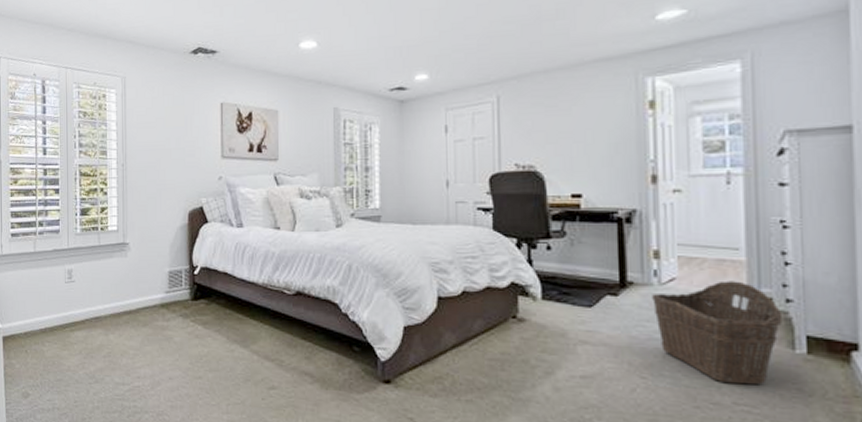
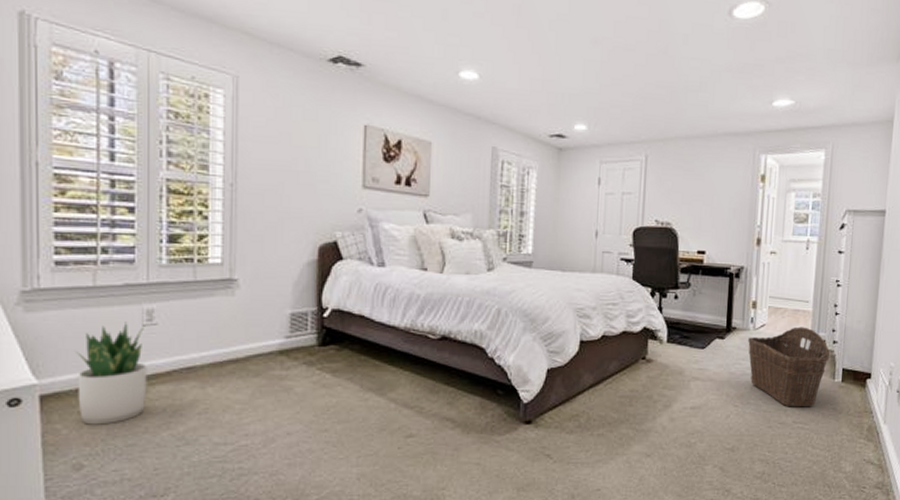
planter: none [24,279,69,362] -> present [76,322,147,425]

